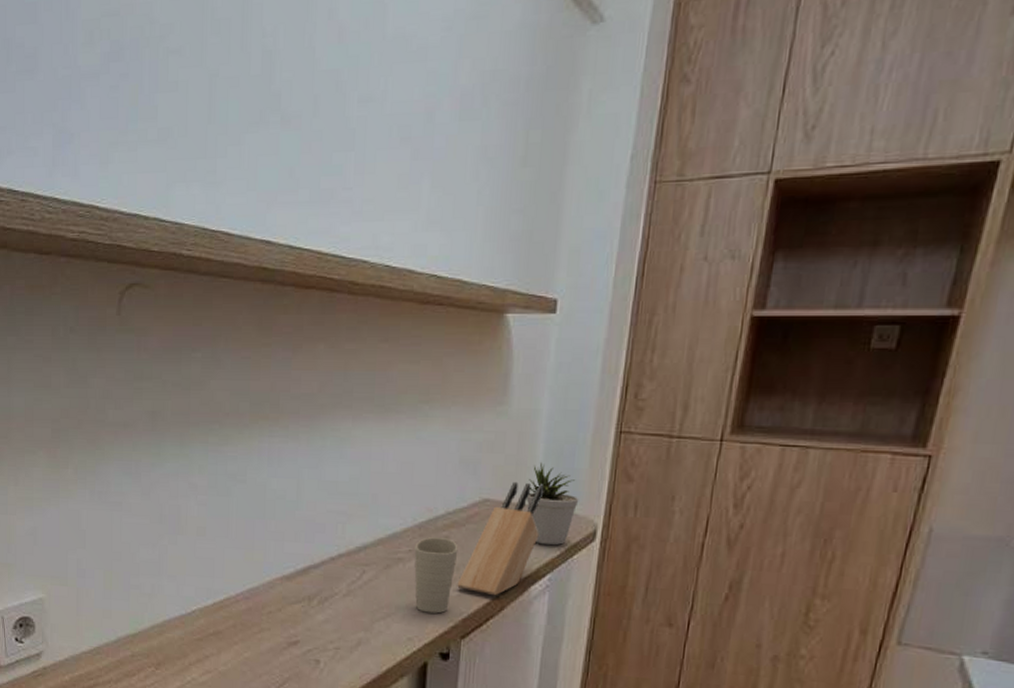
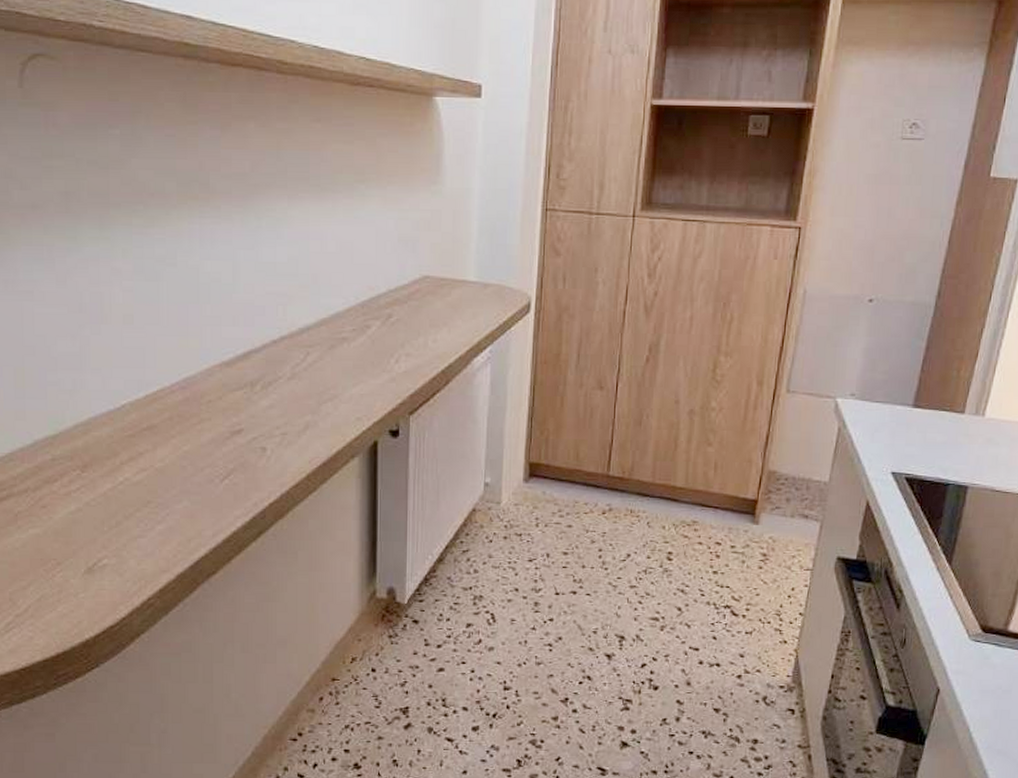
cup: present [414,537,459,614] -> none [358,315,402,391]
knife block: present [457,481,545,596] -> none [403,258,480,371]
potted plant: present [526,462,579,546] -> none [464,239,513,319]

